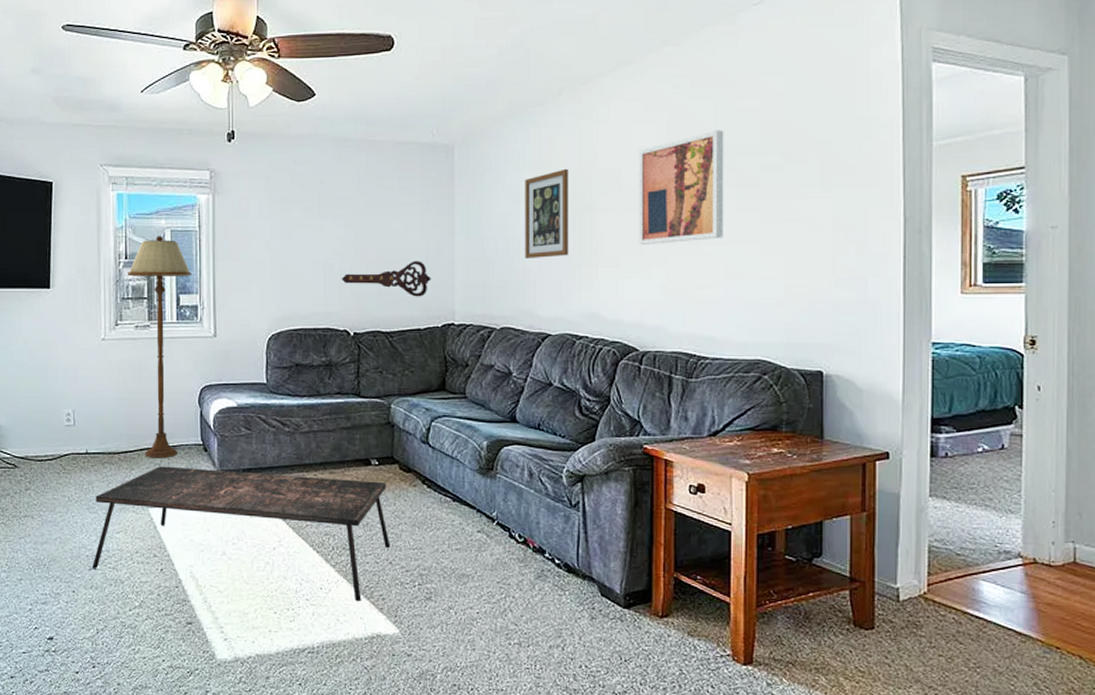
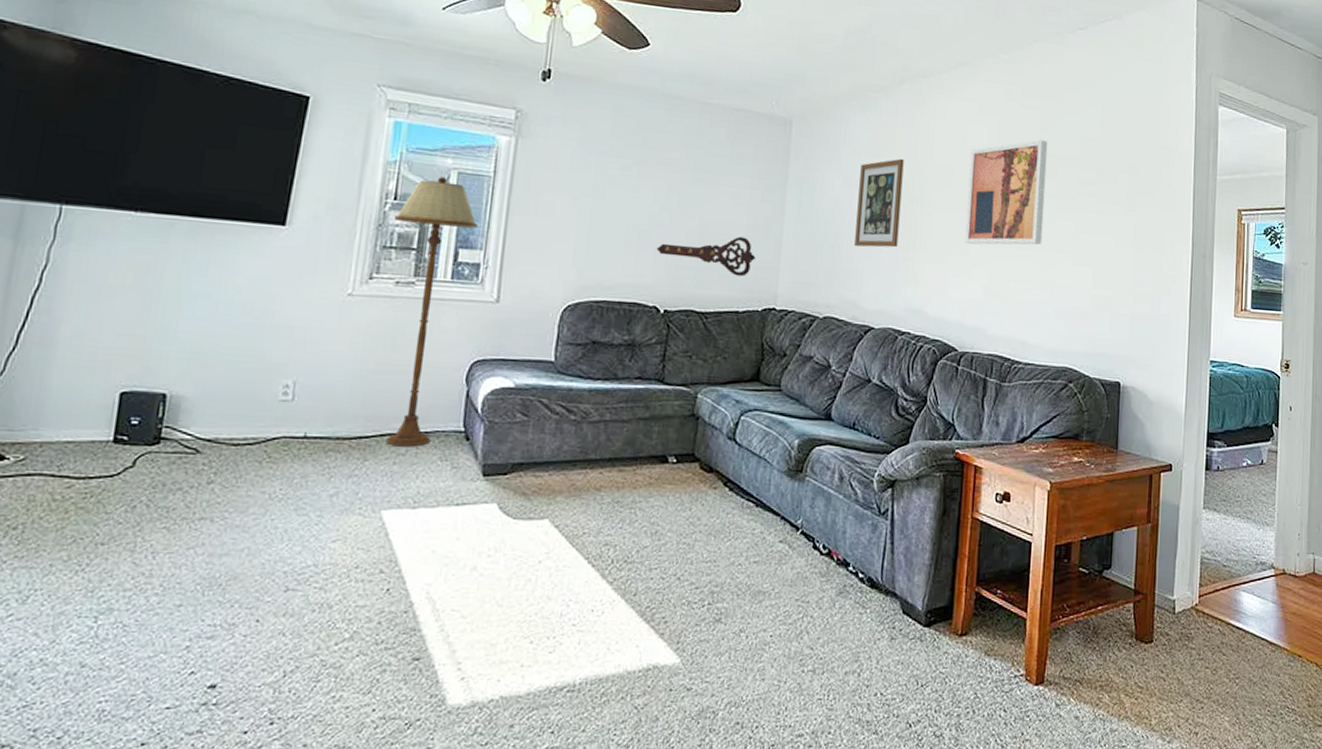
coffee table: present [91,466,391,601] -> none [289,457,683,625]

